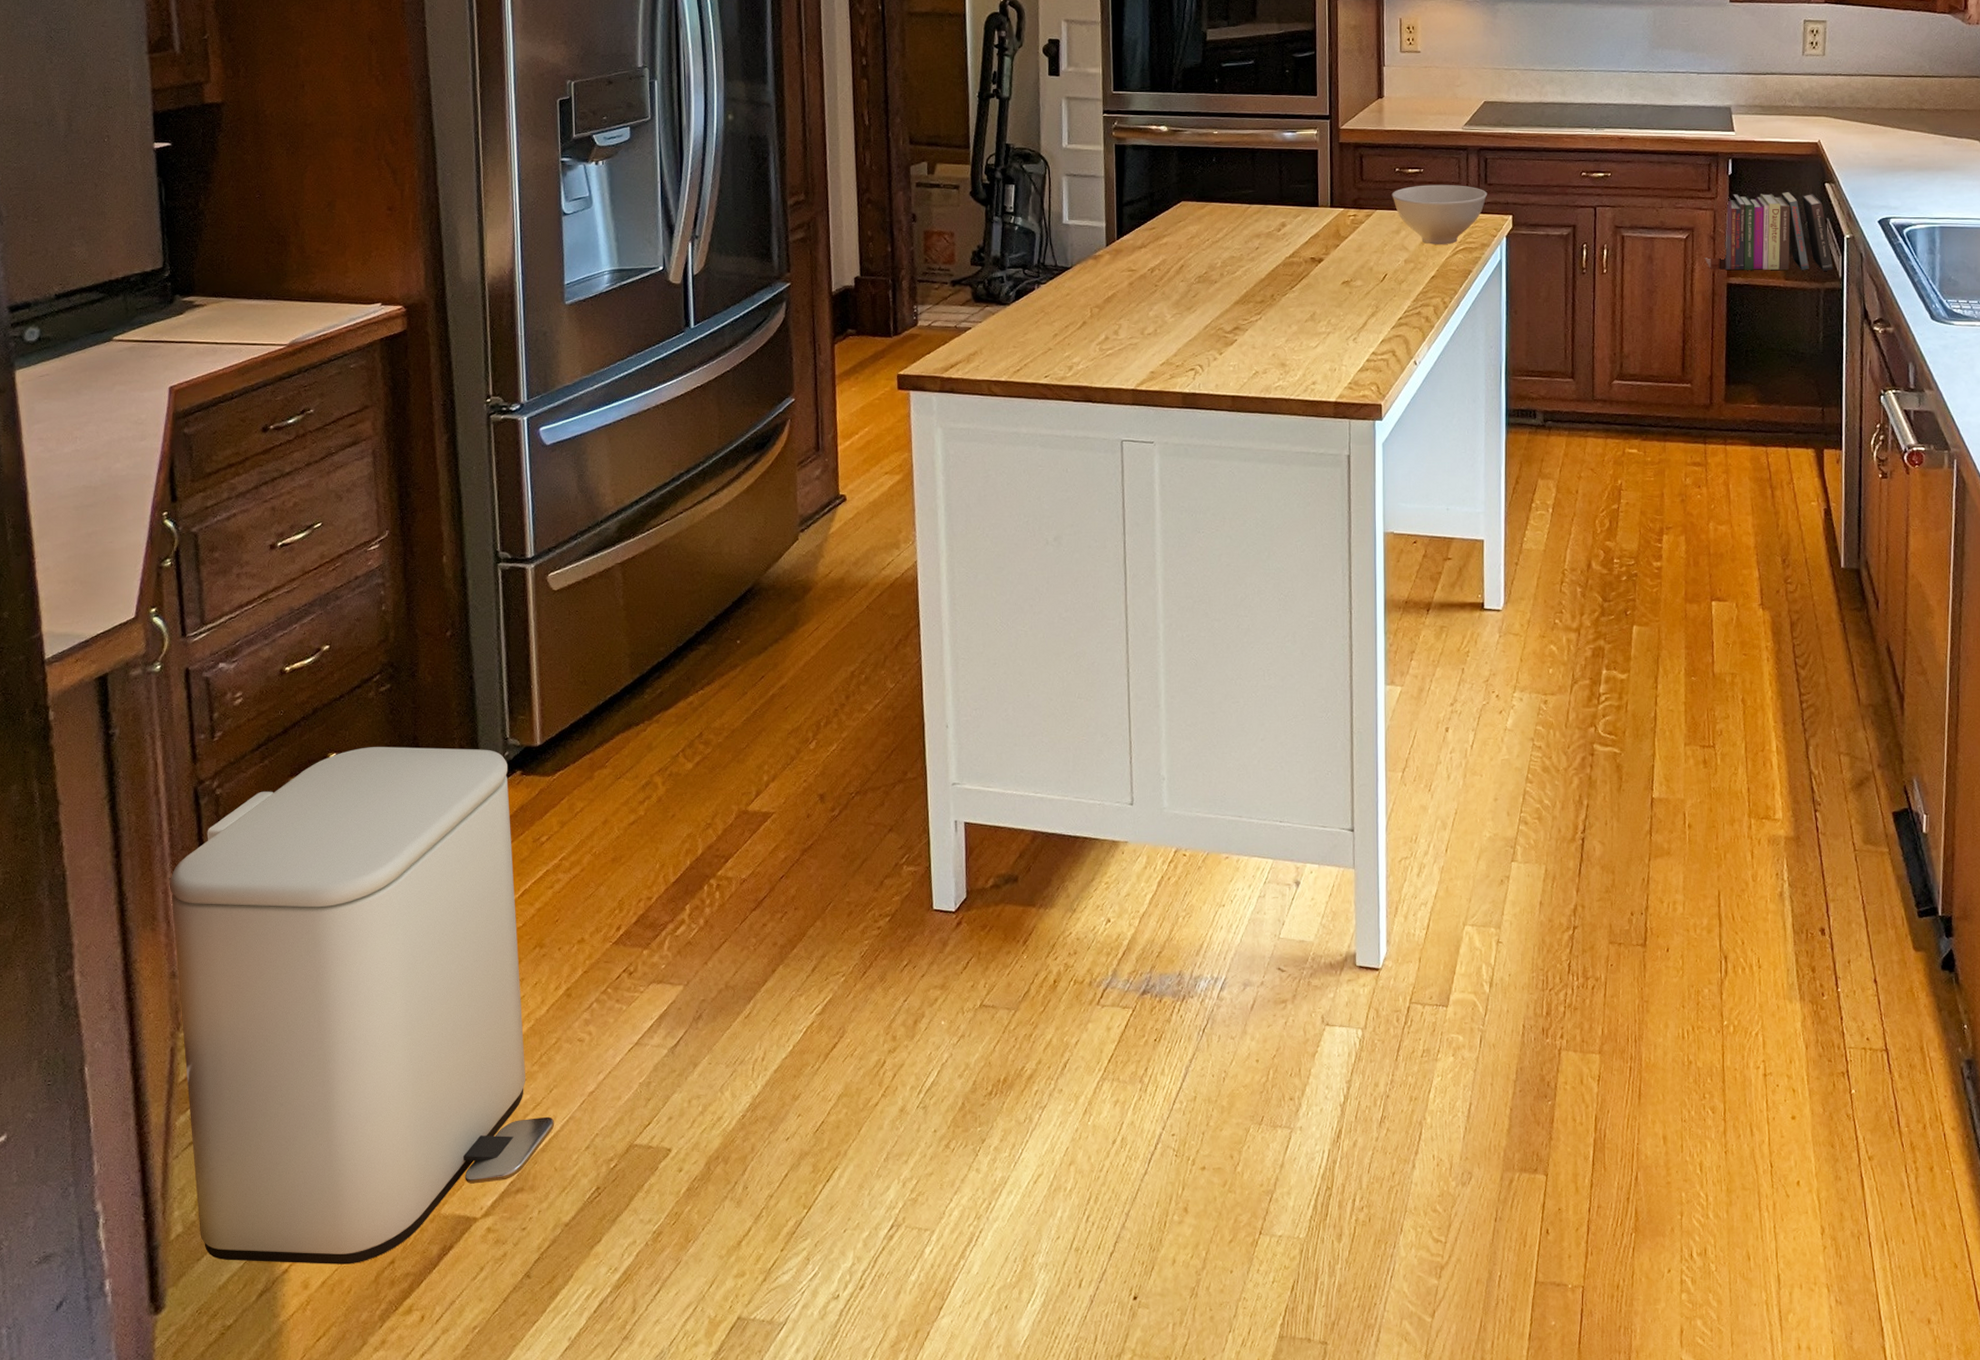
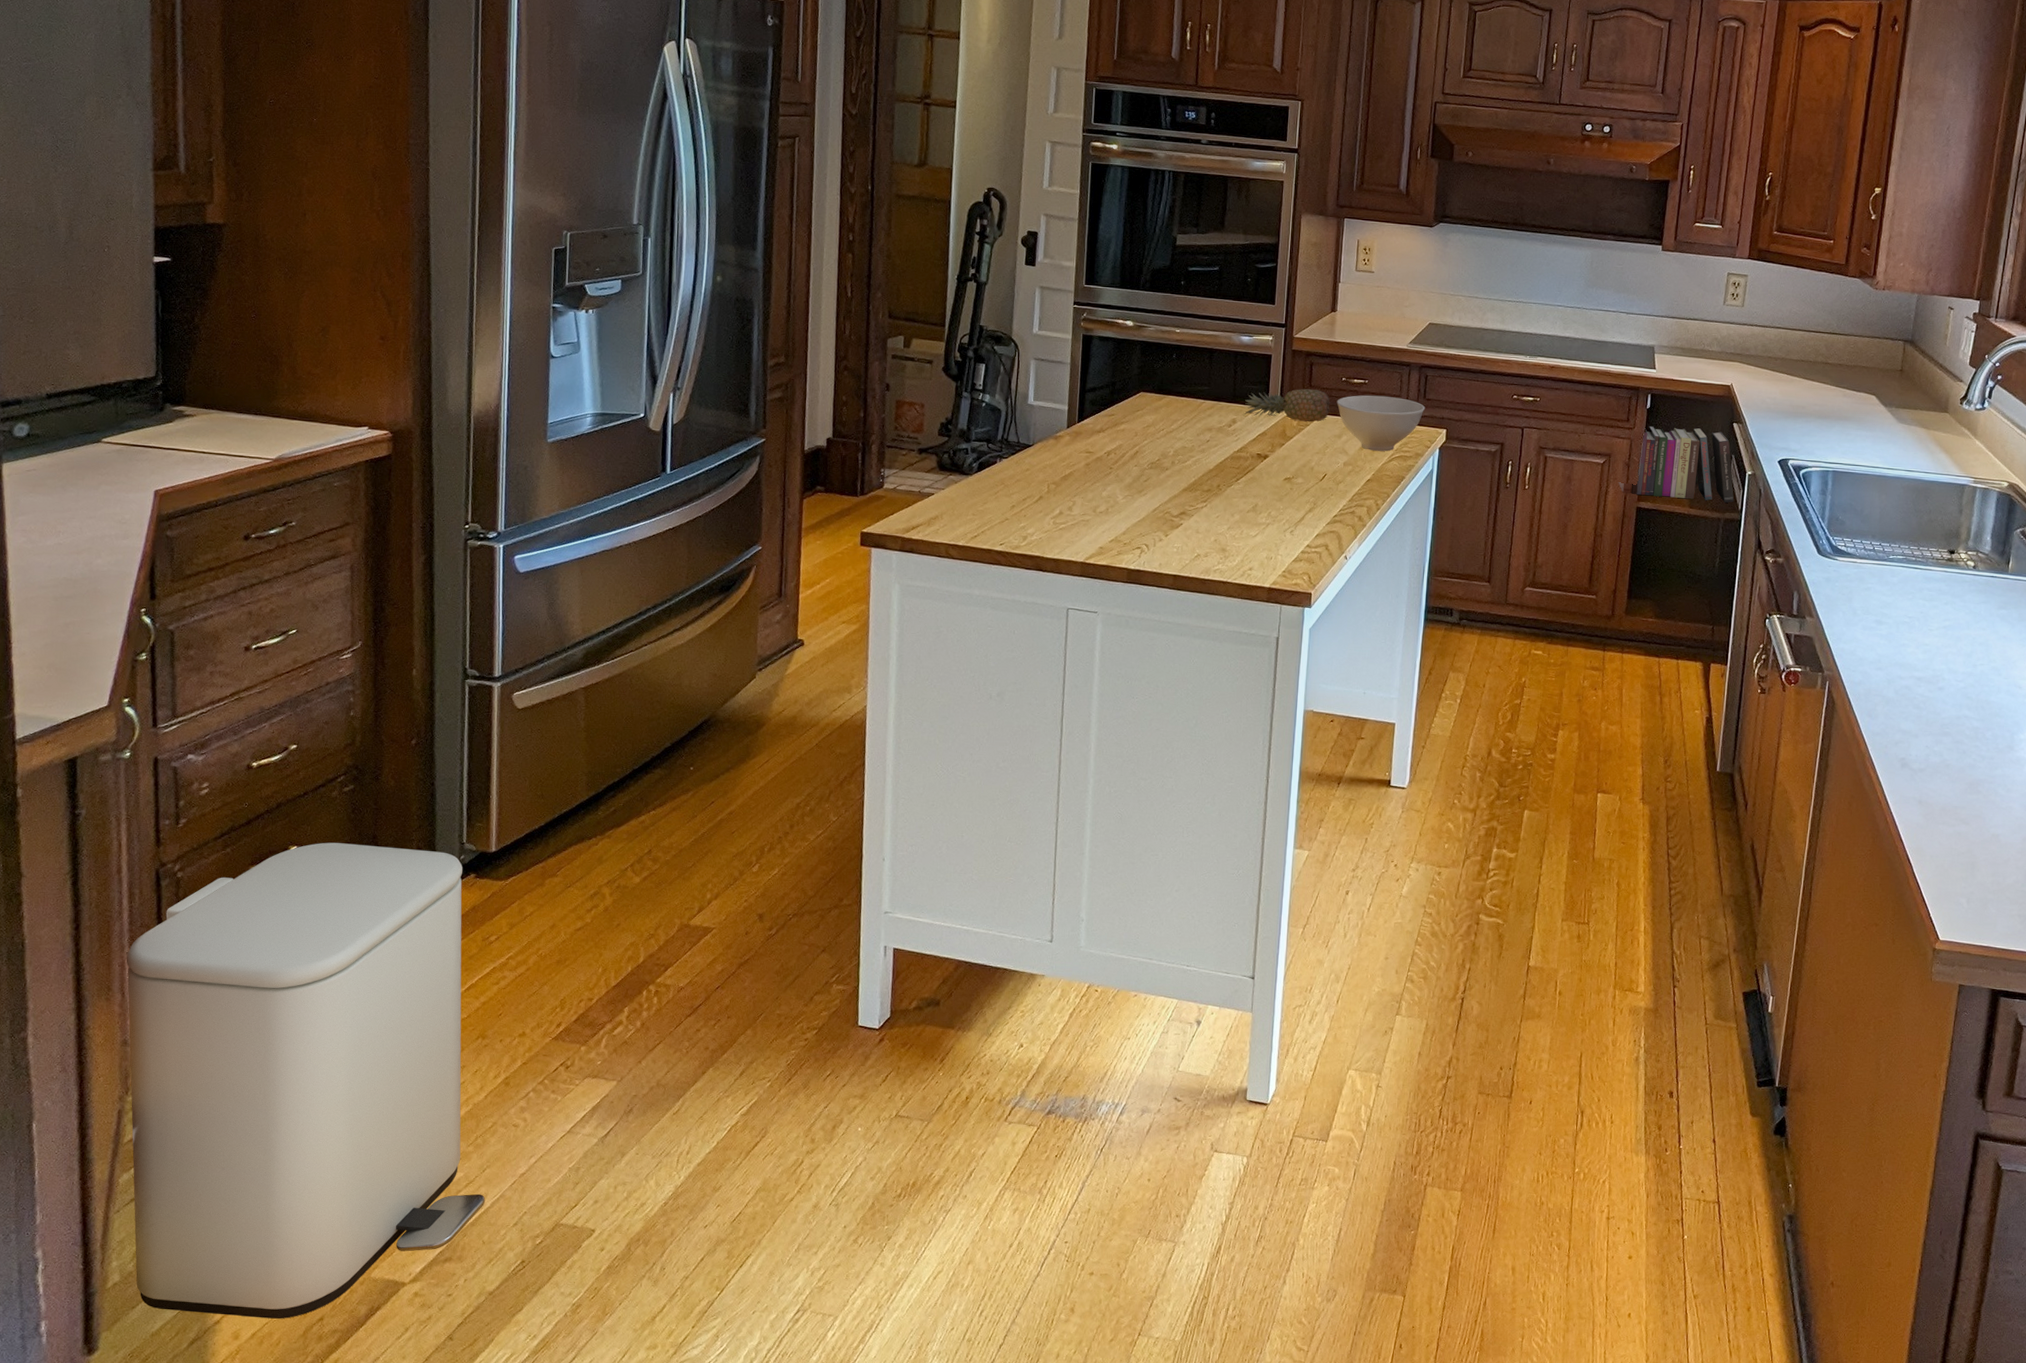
fruit: none [1293,184,1385,219] -> present [1243,389,1331,422]

